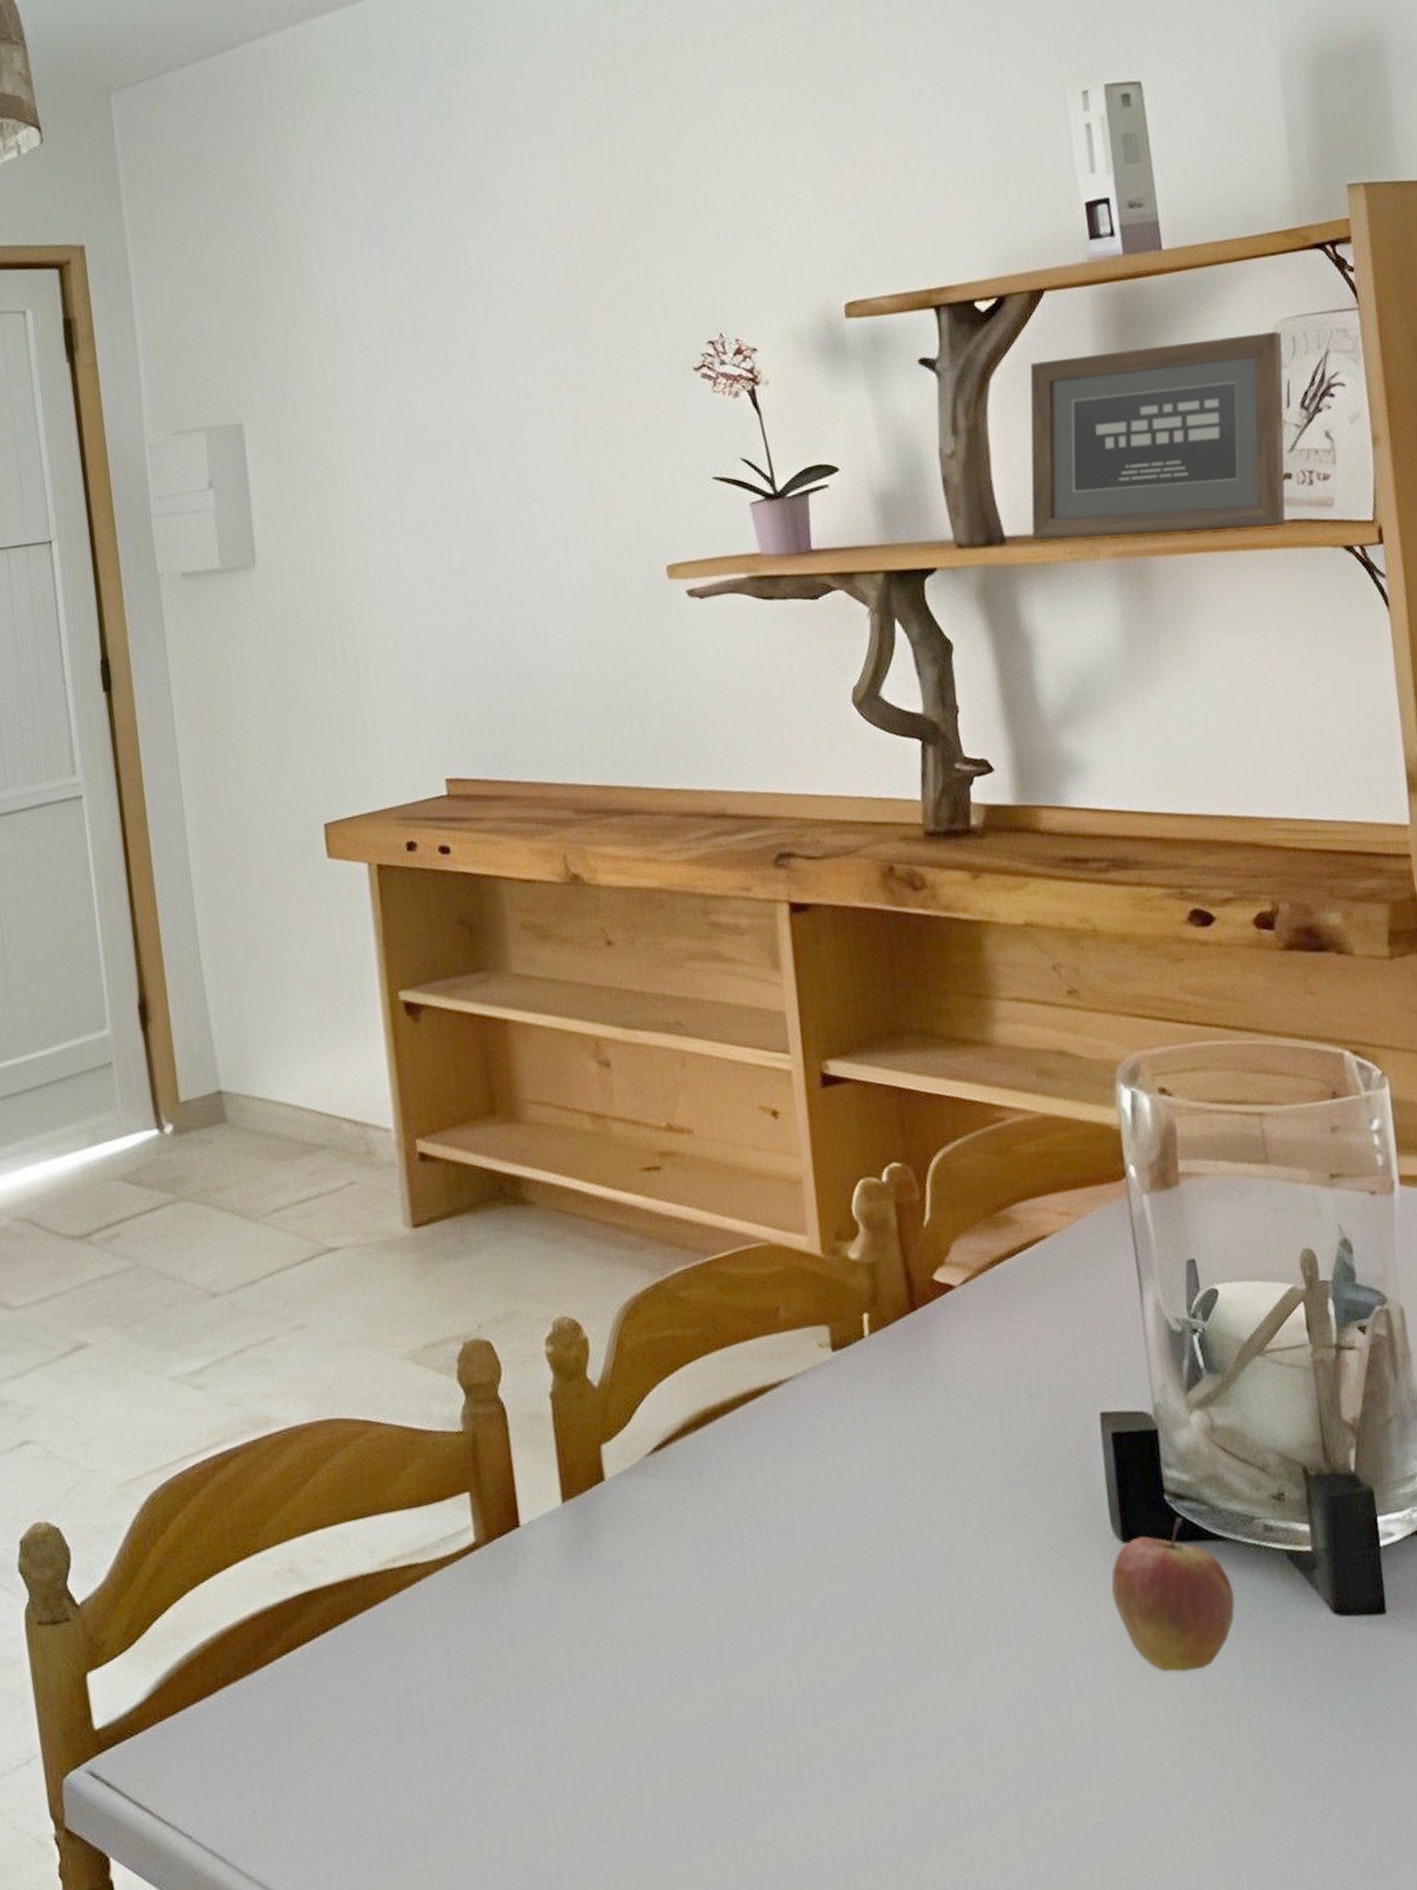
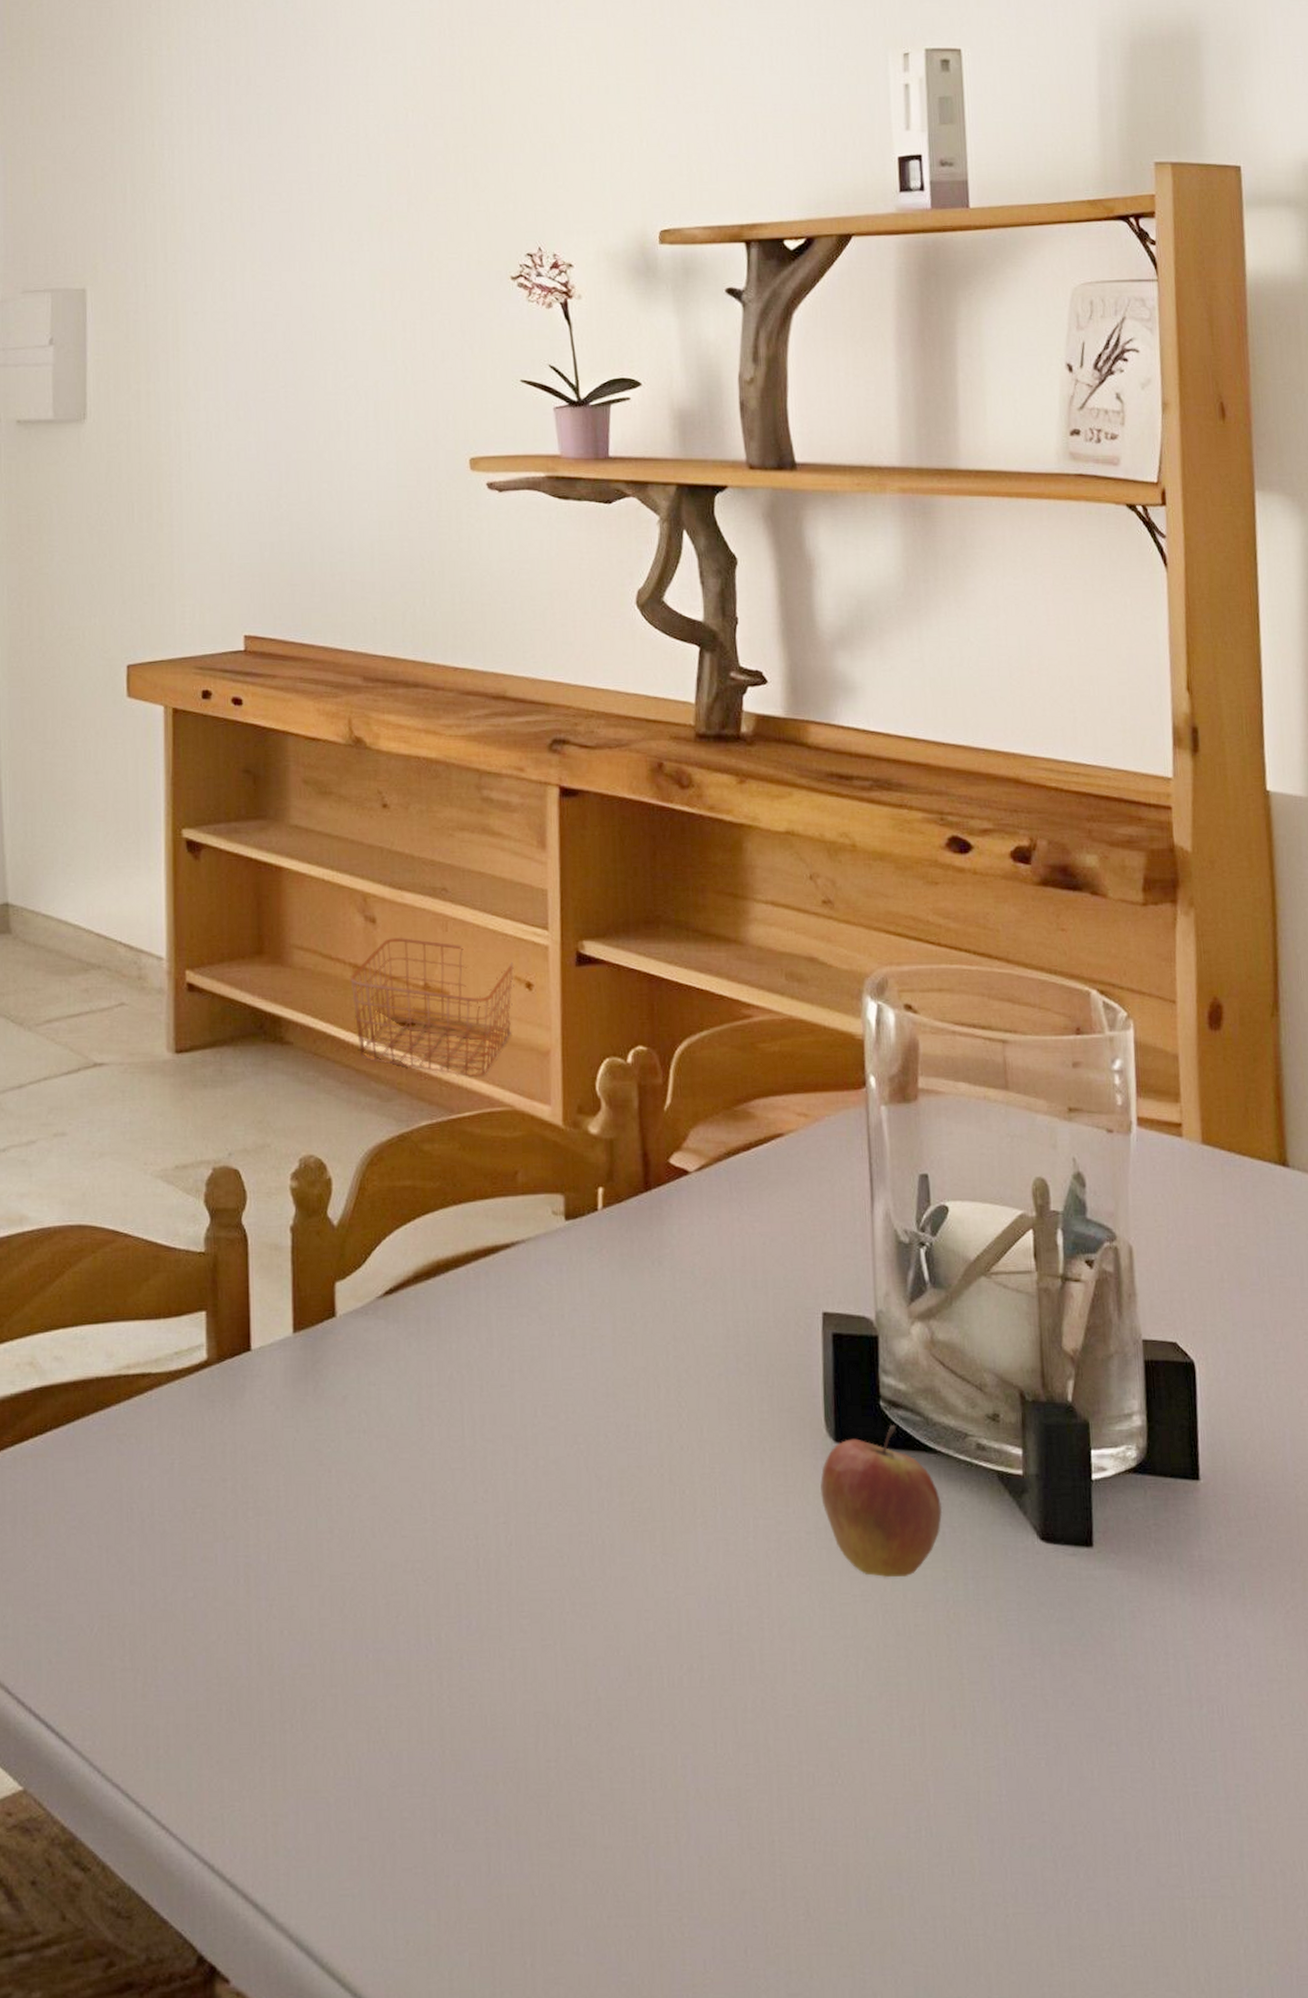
basket: none [588,1079,761,1216] -> present [349,938,514,1077]
picture frame: present [1030,331,1286,541] -> none [822,295,1080,480]

